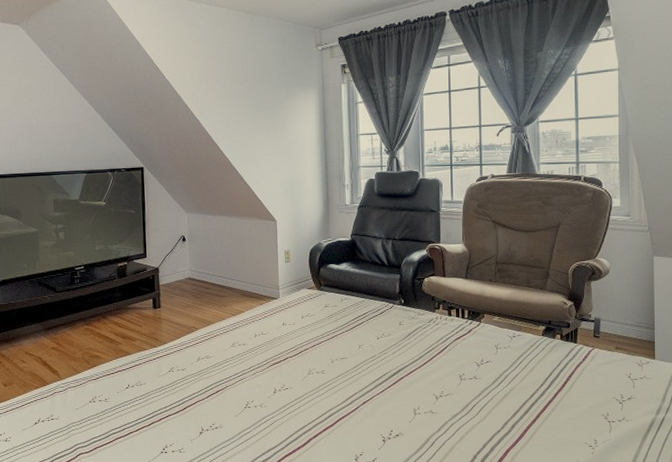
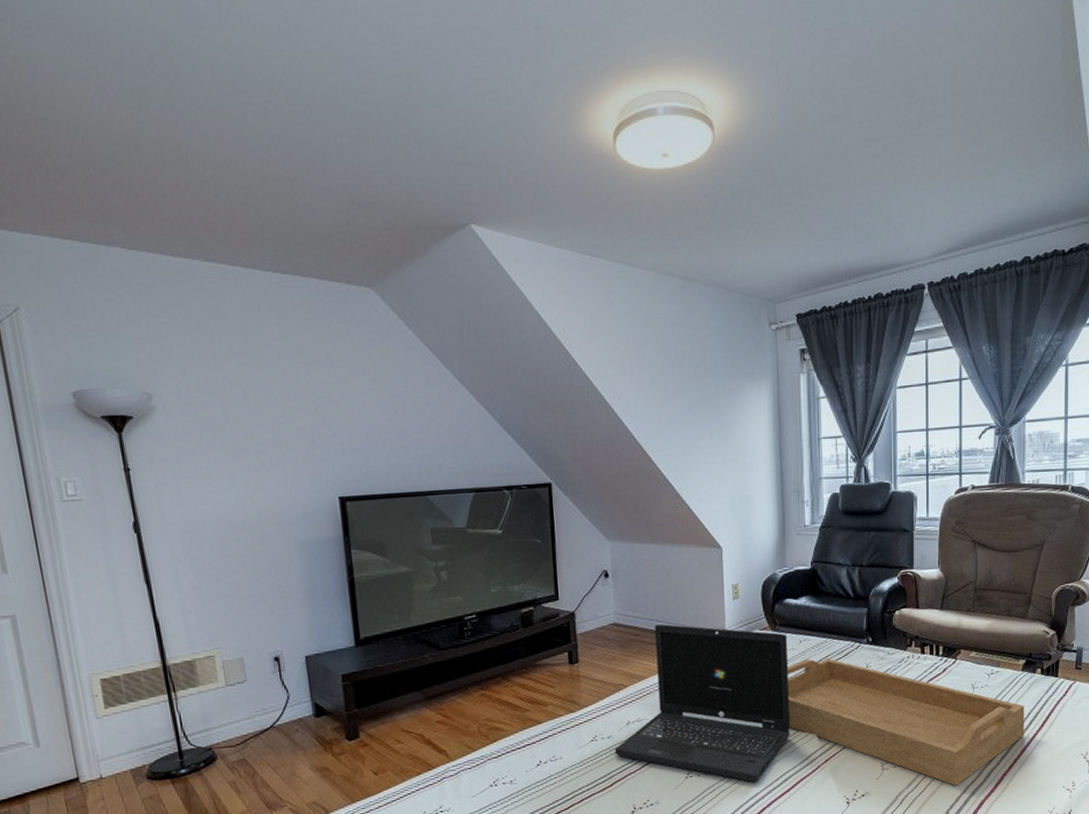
laptop: none [187,280,334,417] -> present [614,624,791,783]
serving tray: none [330,315,546,434] -> present [786,658,1025,786]

